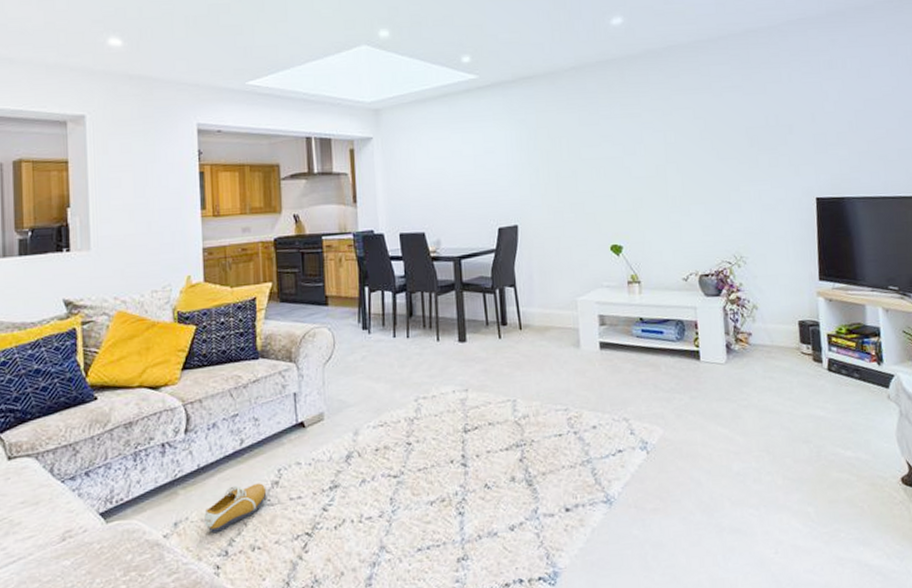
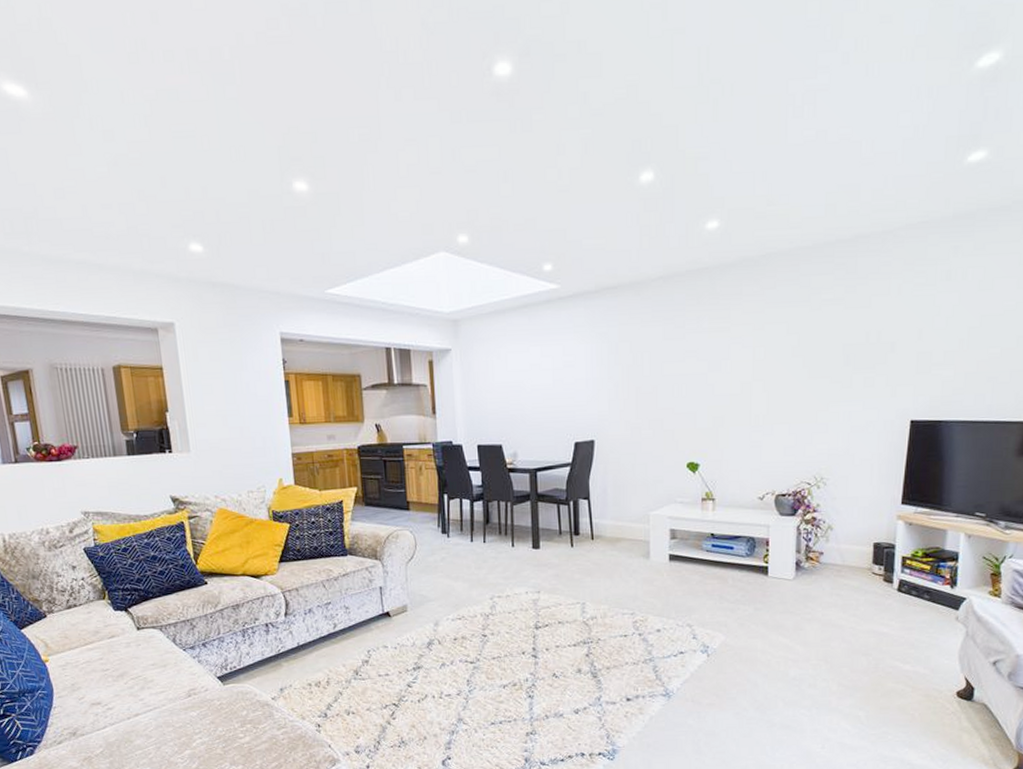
shoe: present [204,483,266,534] -> none [305,661,358,699]

